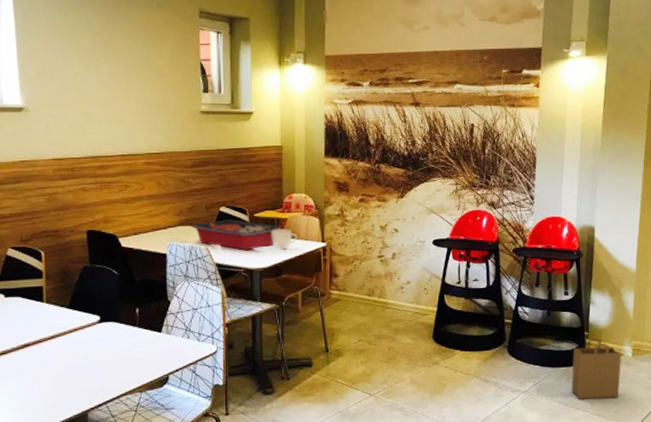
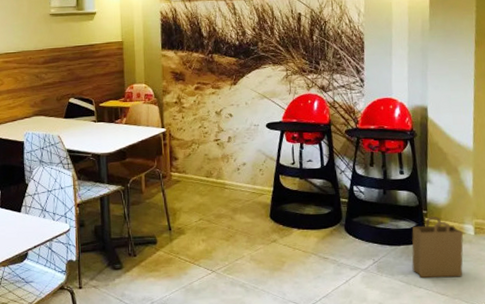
tray: present [192,219,282,251] -> none [45,109,125,138]
cup: present [271,229,298,250] -> none [115,116,140,136]

